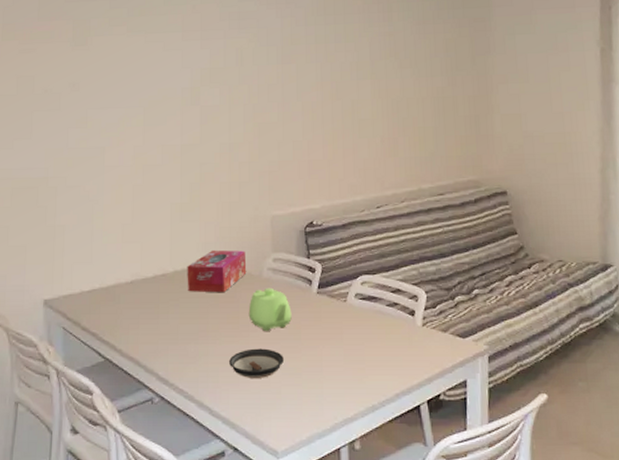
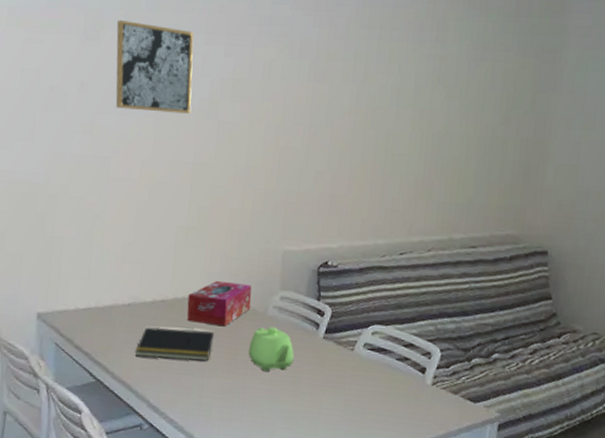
wall art: none [103,26,175,103] -> present [115,19,194,114]
notepad: none [140,298,215,331] -> present [135,327,215,361]
saucer: present [229,348,285,378] -> none [223,387,282,418]

